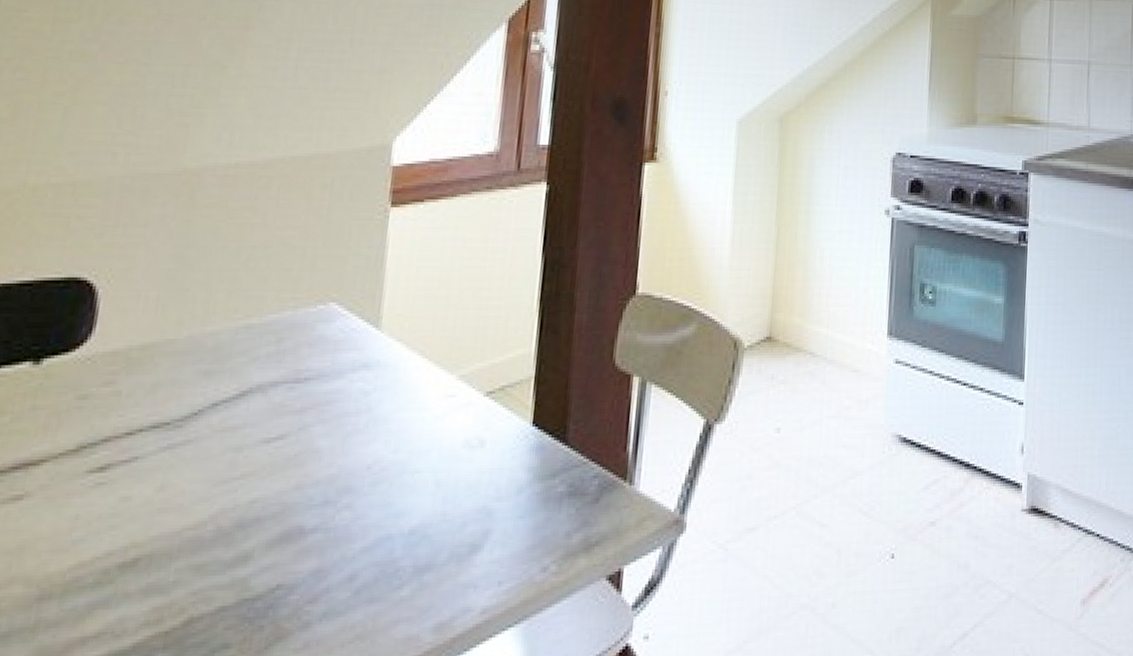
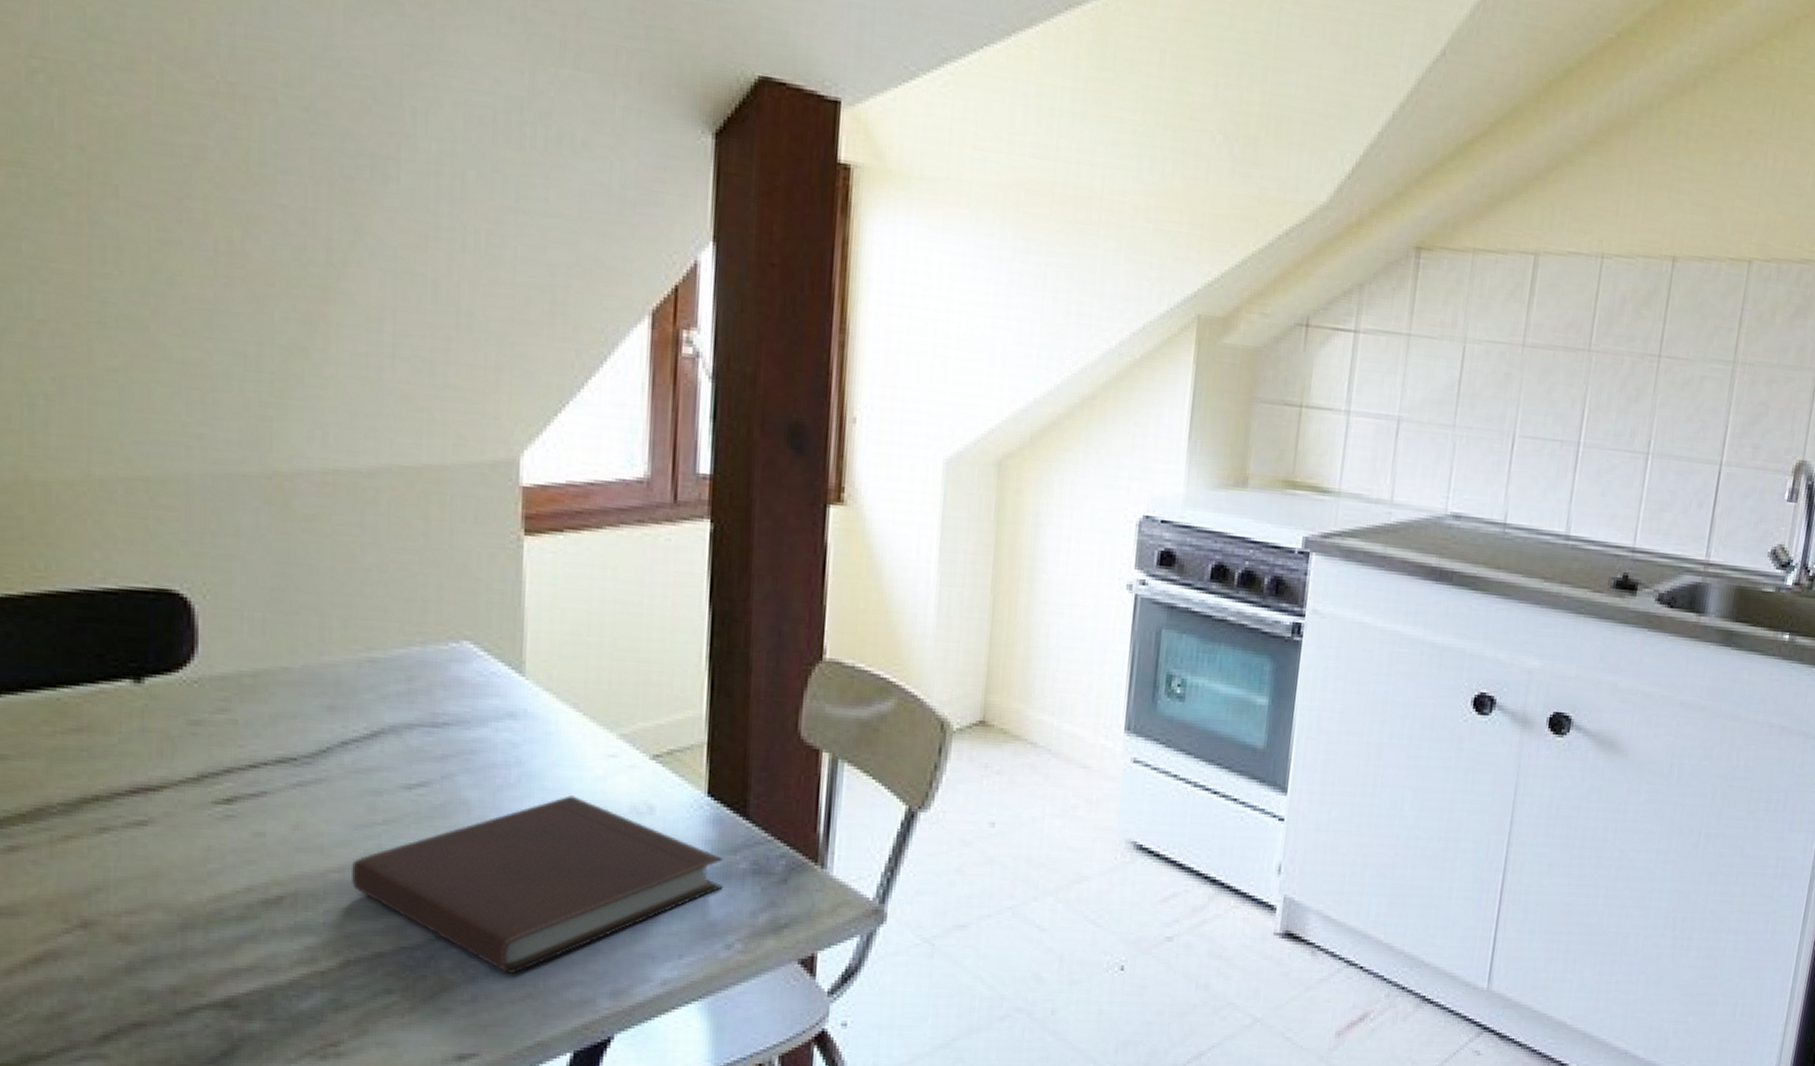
notebook: none [205,436,544,616] -> present [352,795,724,973]

